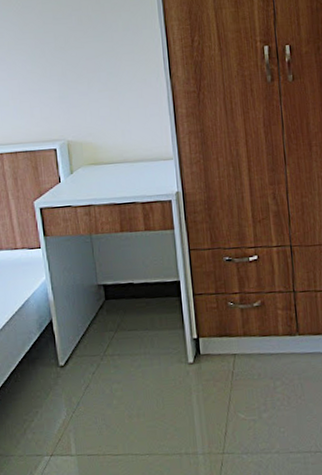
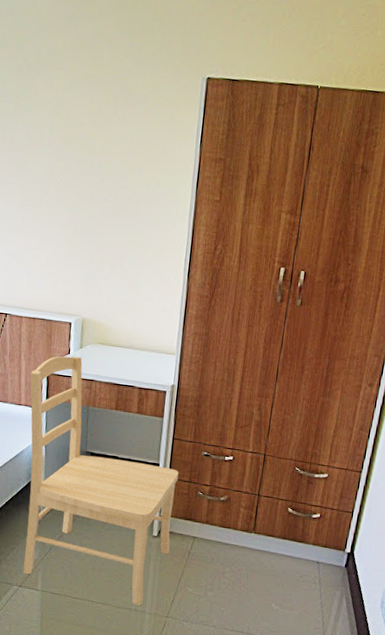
chair: none [21,183,211,447] -> present [22,356,179,605]

